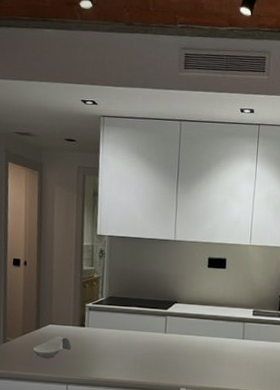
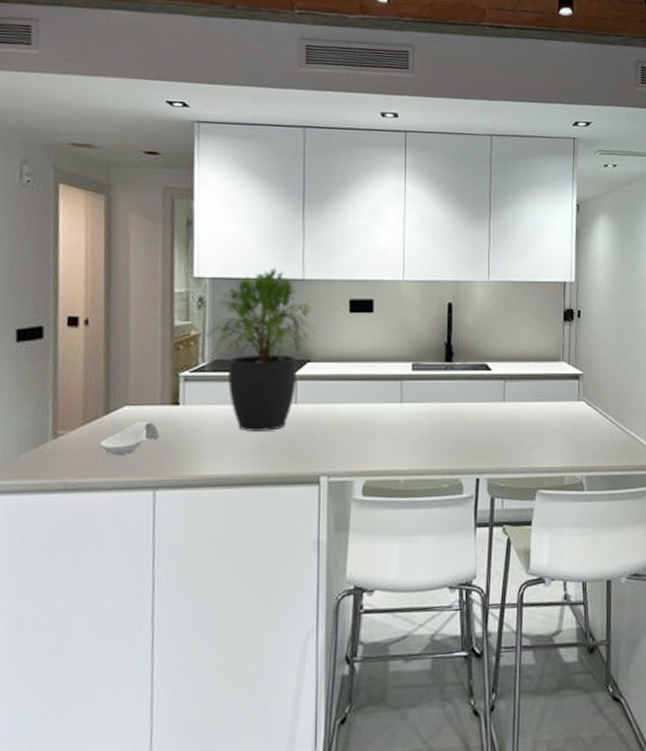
potted plant: none [103,230,181,351] -> present [203,267,314,432]

